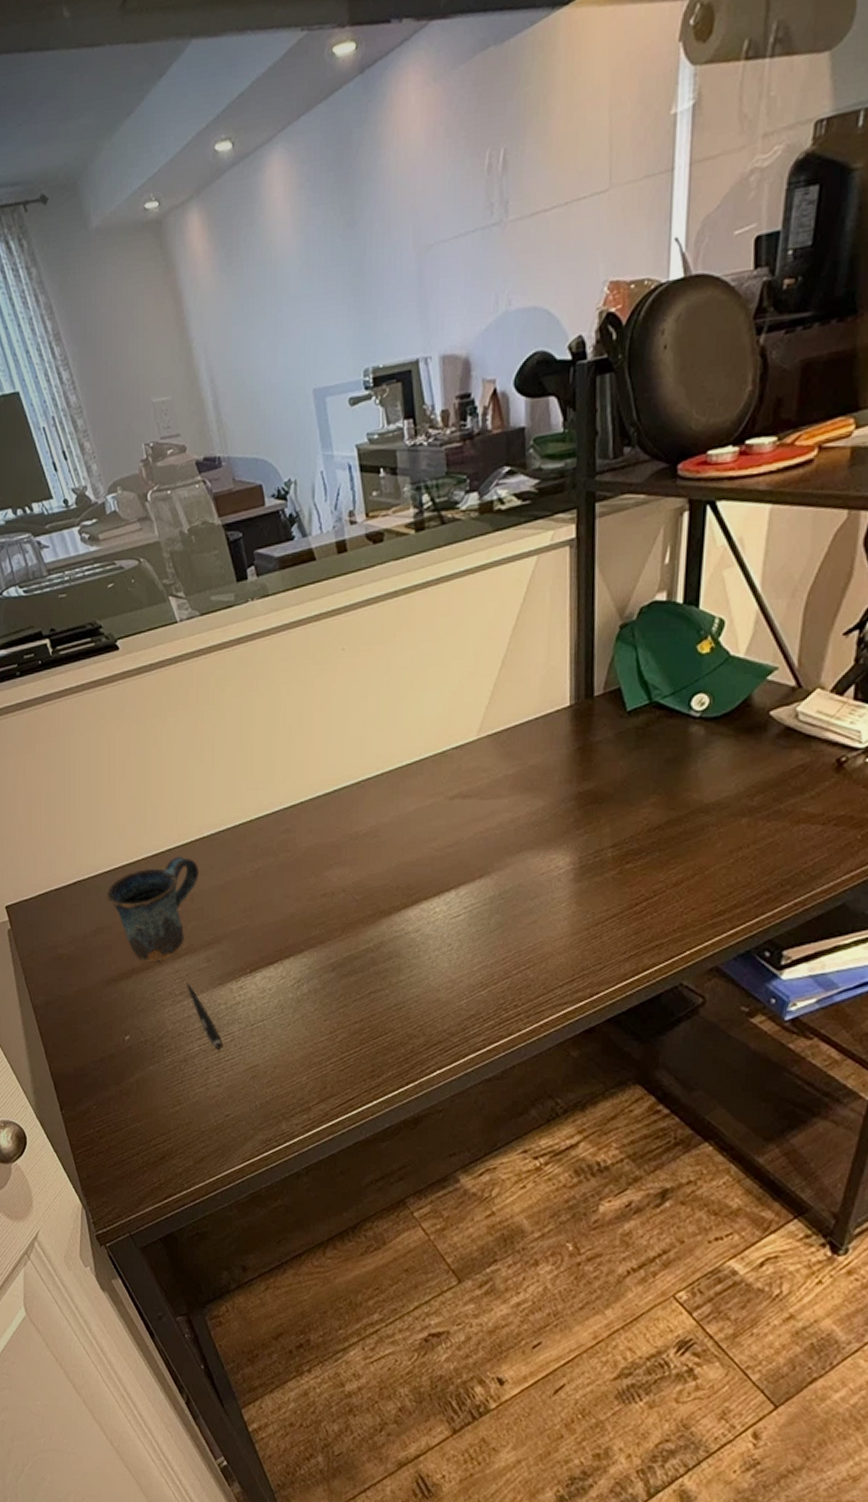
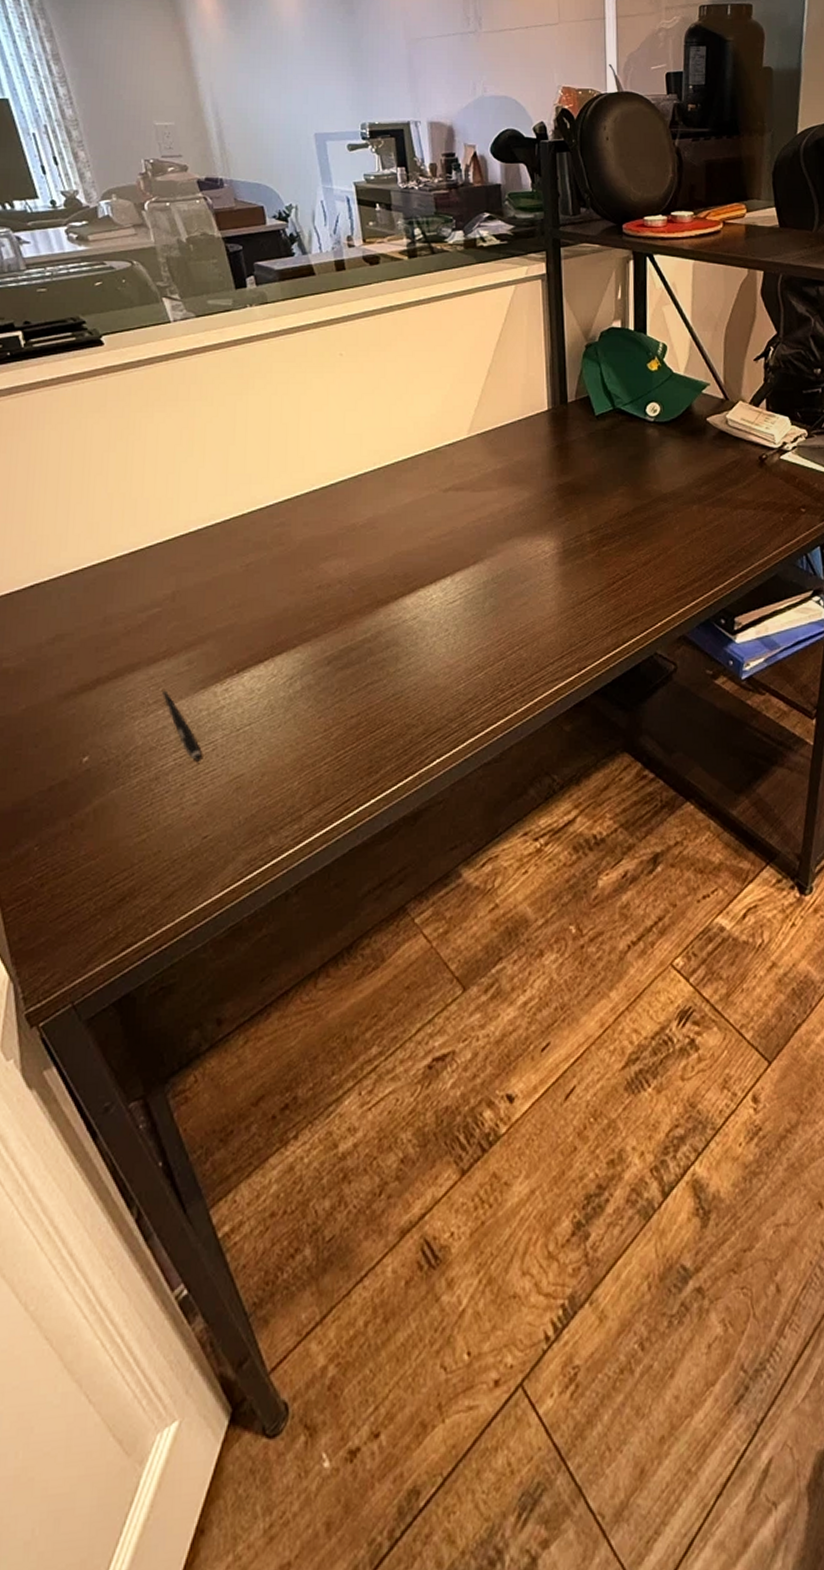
mug: present [106,856,198,962] -> none [70,553,183,669]

